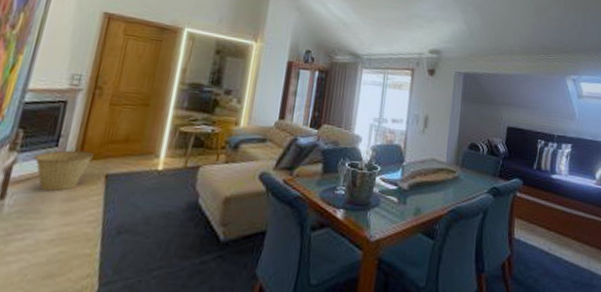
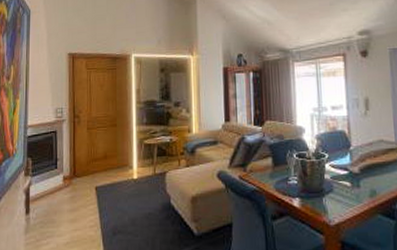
basket: present [33,150,95,192] -> none [42,170,84,205]

